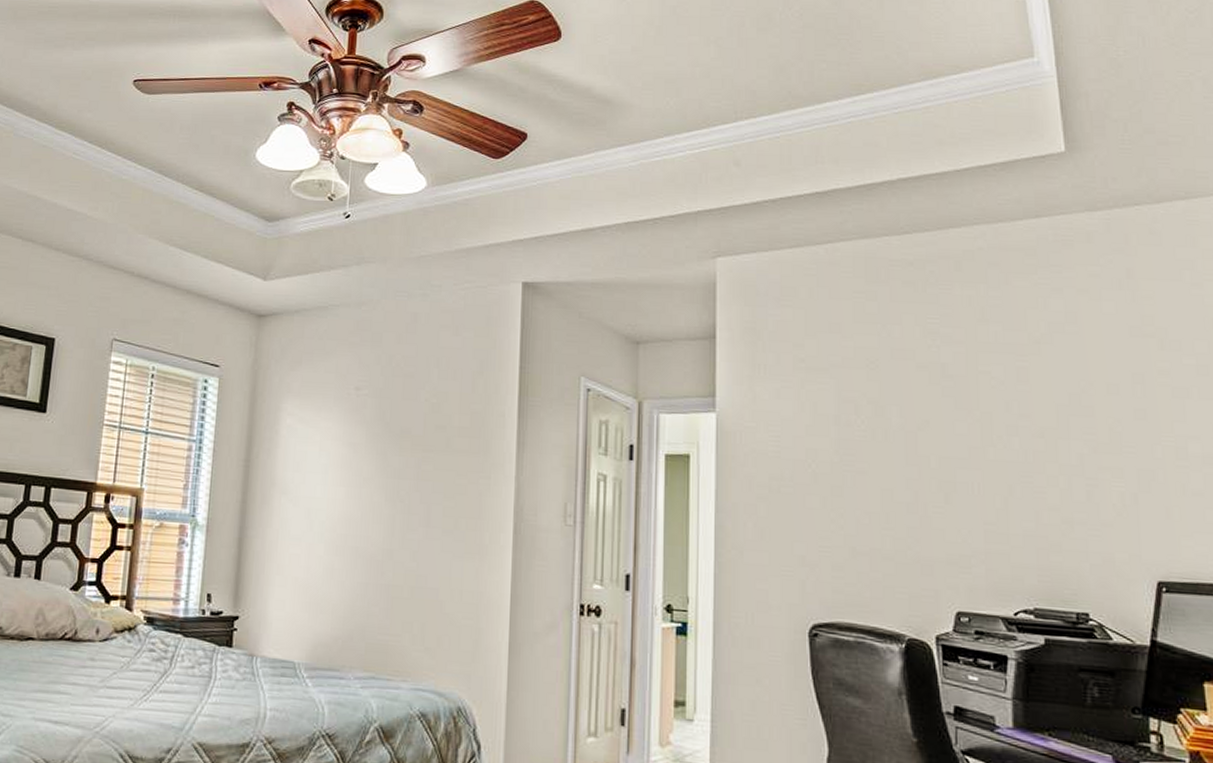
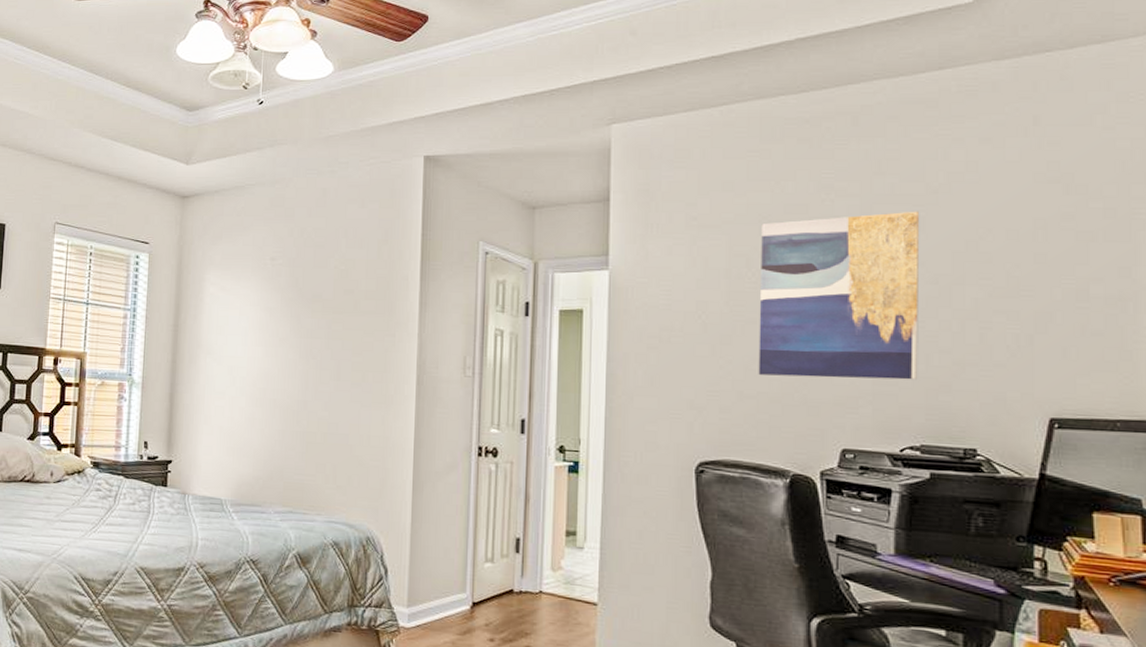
wall art: none [869,360,1029,539] -> present [758,211,920,380]

